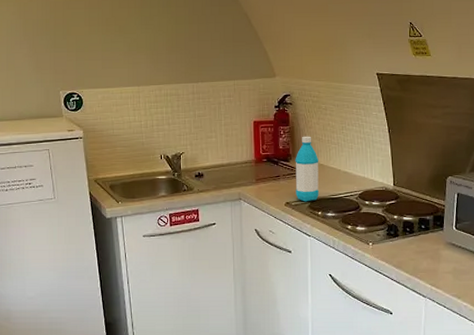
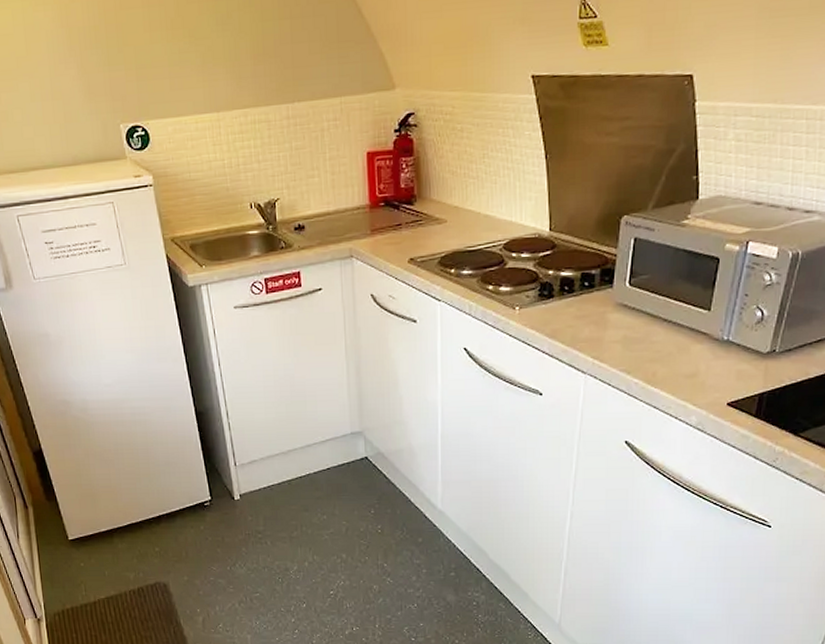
water bottle: present [295,136,319,202] -> none [421,168,453,257]

